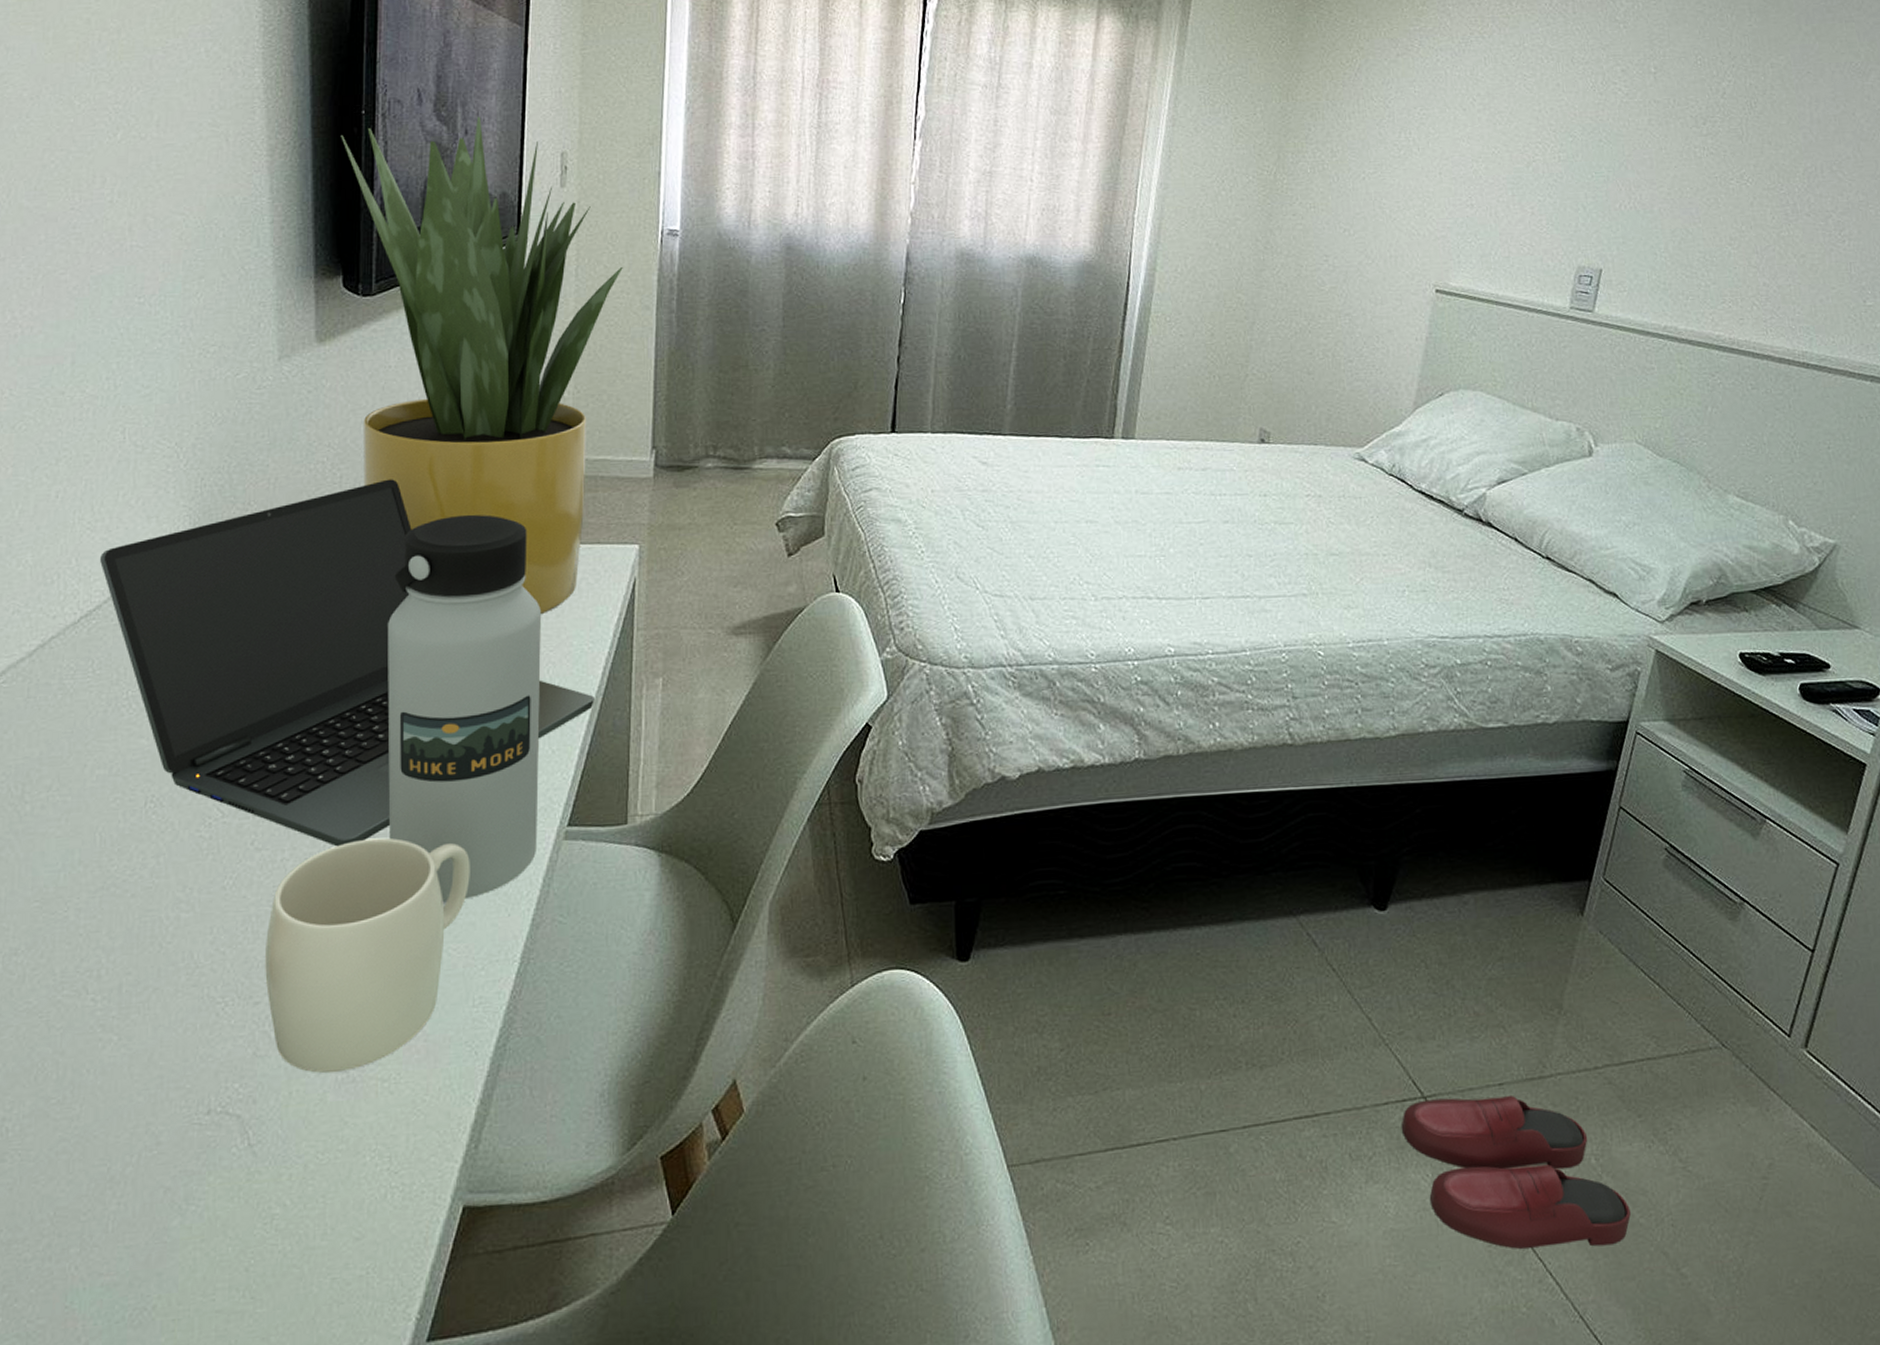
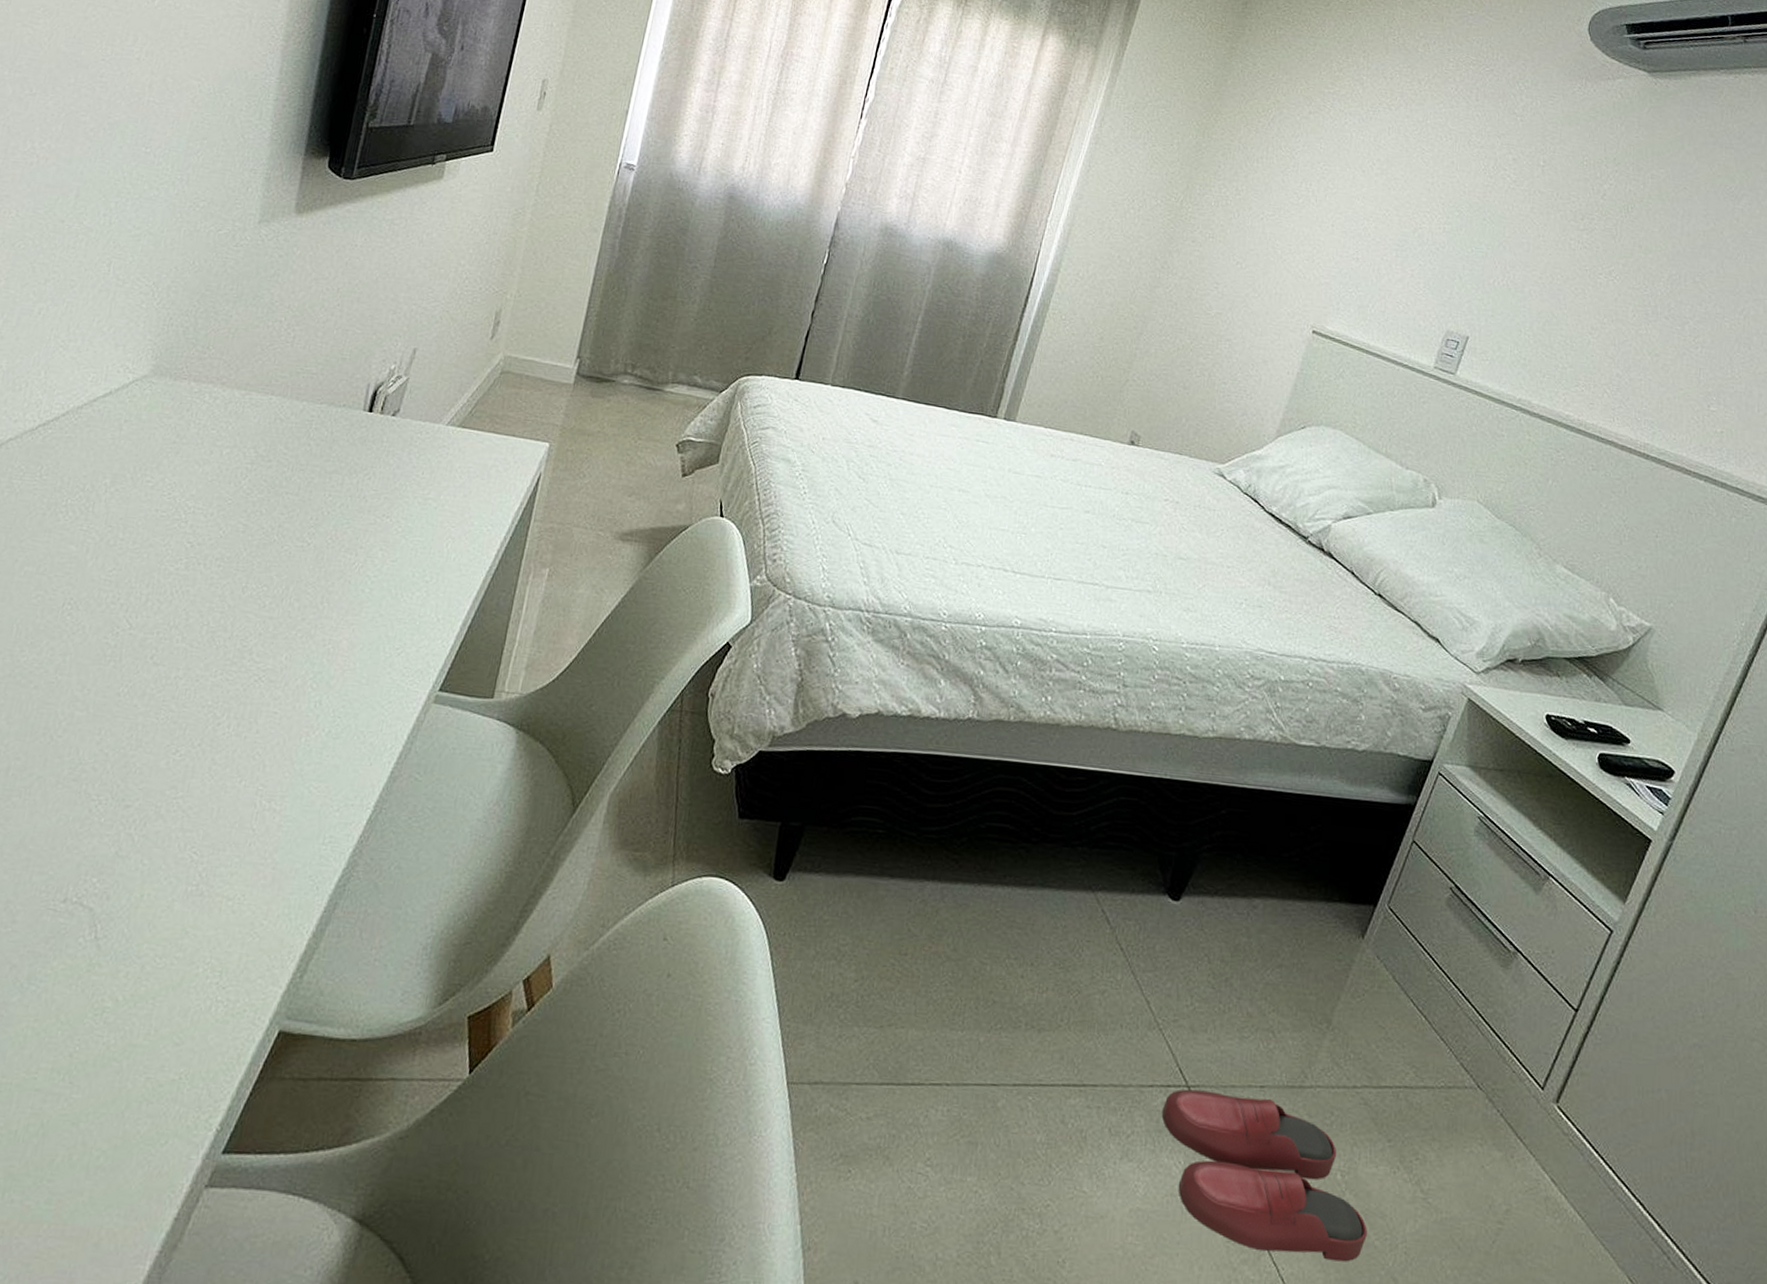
laptop: present [100,479,594,847] -> none [65,346,485,674]
mug: present [265,837,470,1074] -> none [137,671,345,885]
planter: present [341,116,623,615] -> none [313,30,580,493]
water bottle: present [387,514,542,901] -> none [276,389,452,743]

